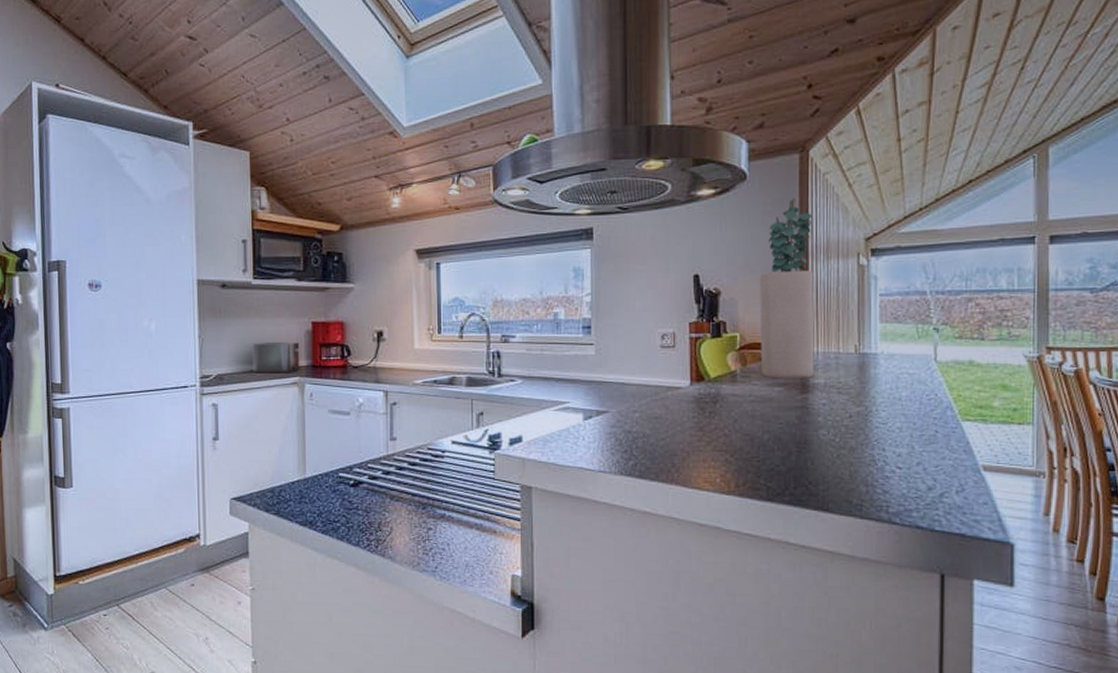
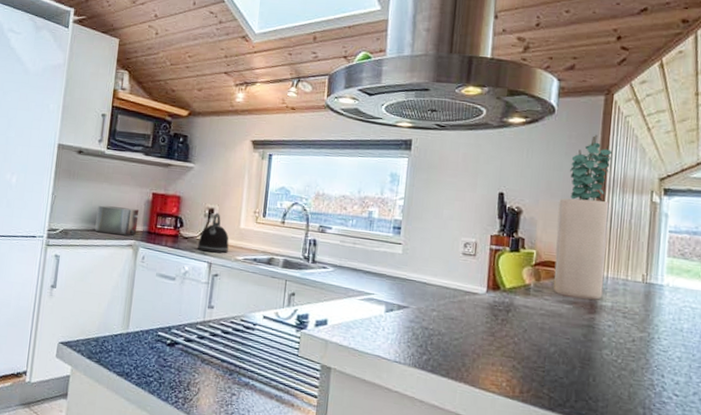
kettle: none [369,335,405,379] -> present [197,212,230,254]

